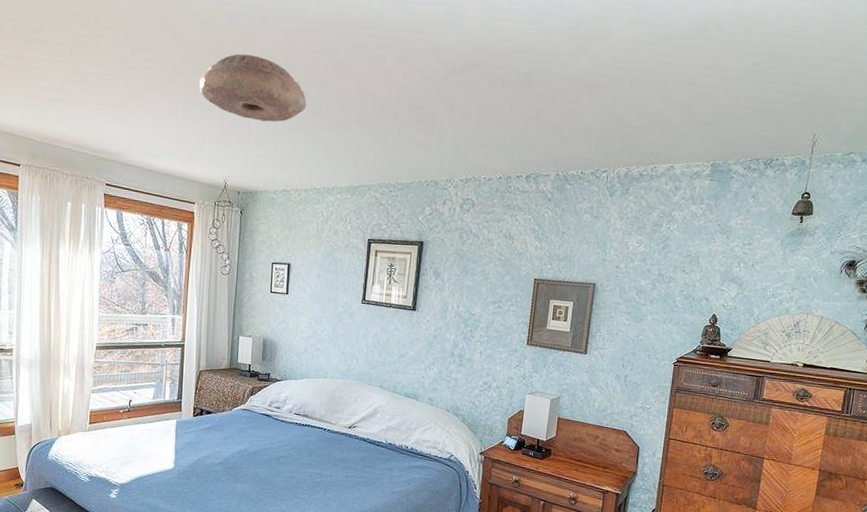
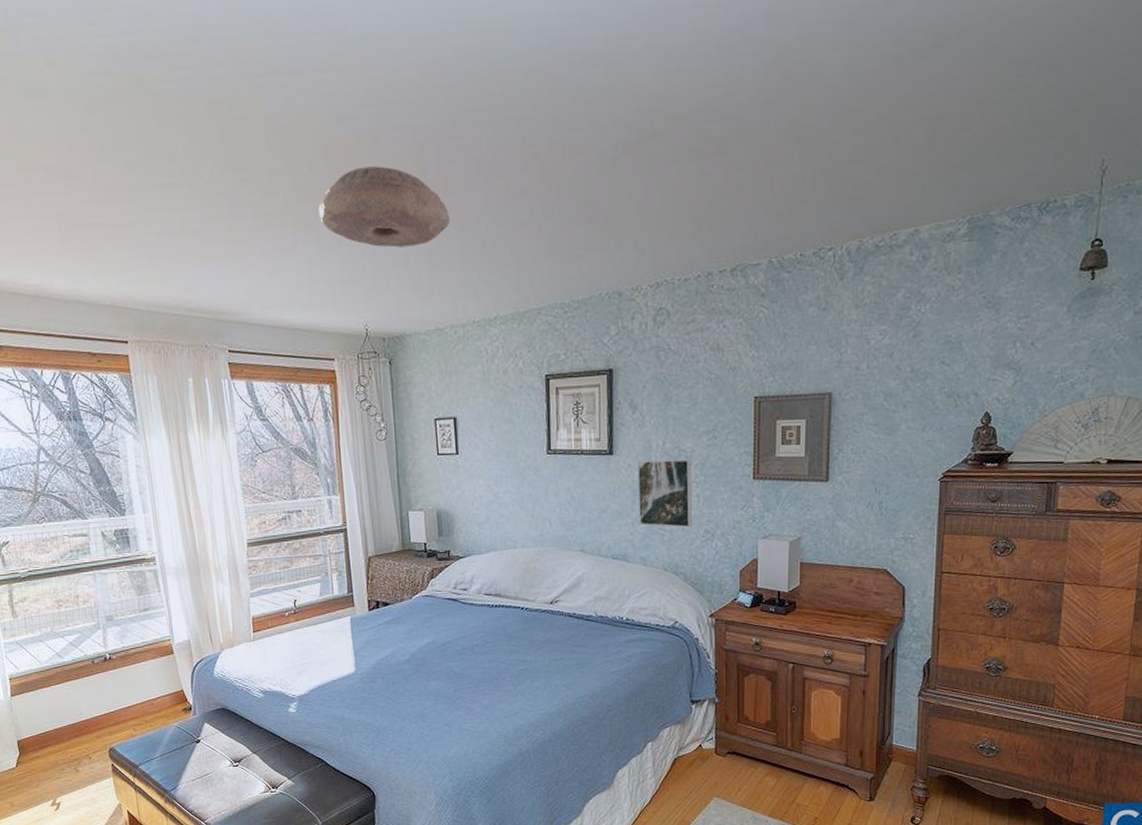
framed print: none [431,318,478,378] -> present [638,459,692,528]

